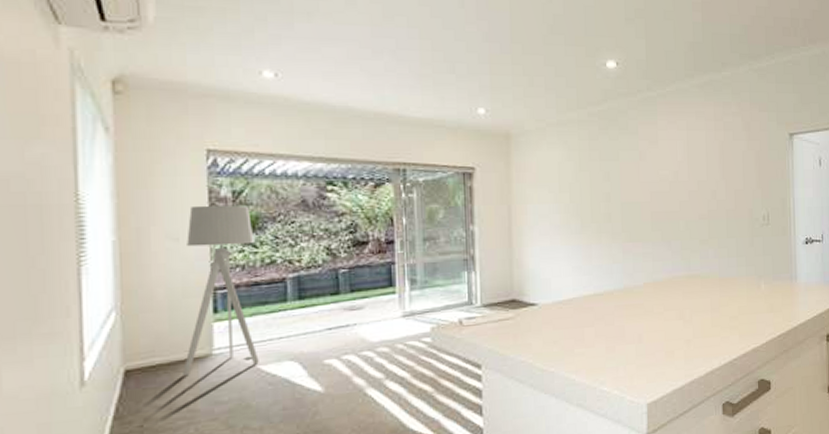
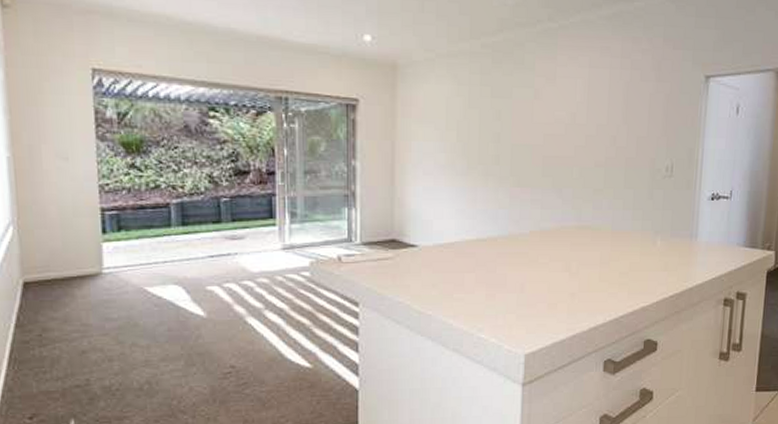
floor lamp: present [183,205,259,375] -> none [75,125,145,291]

